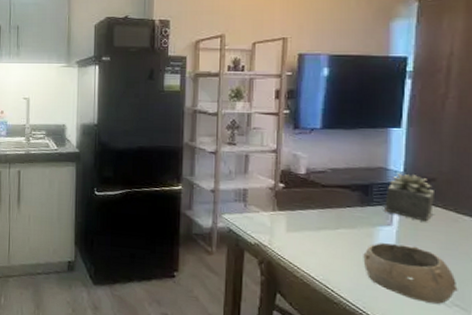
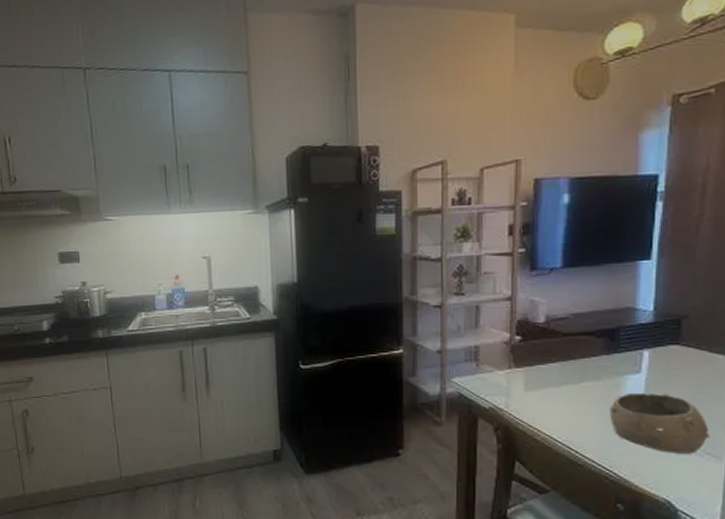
succulent plant: present [385,173,436,222] -> none [633,312,688,365]

